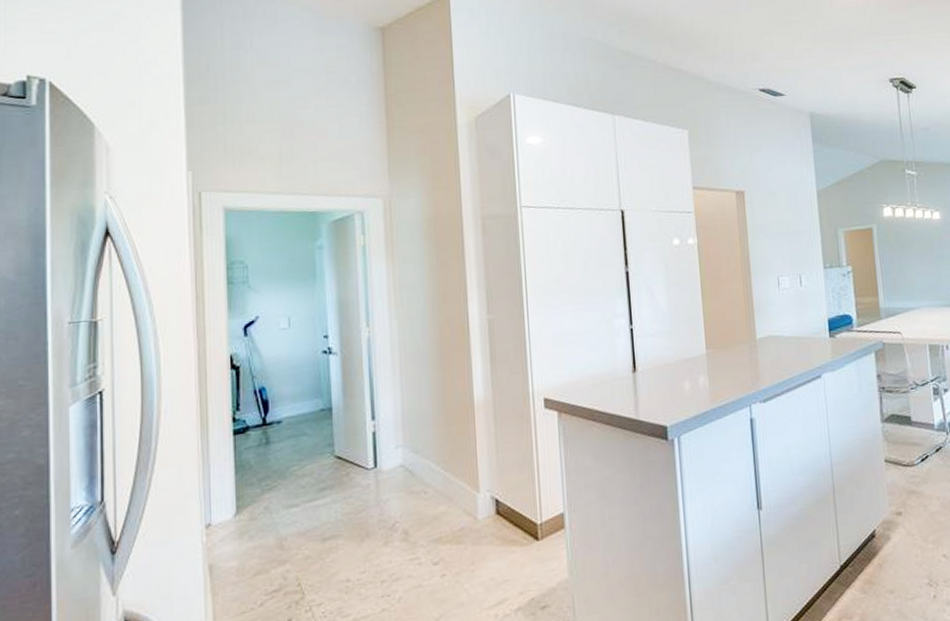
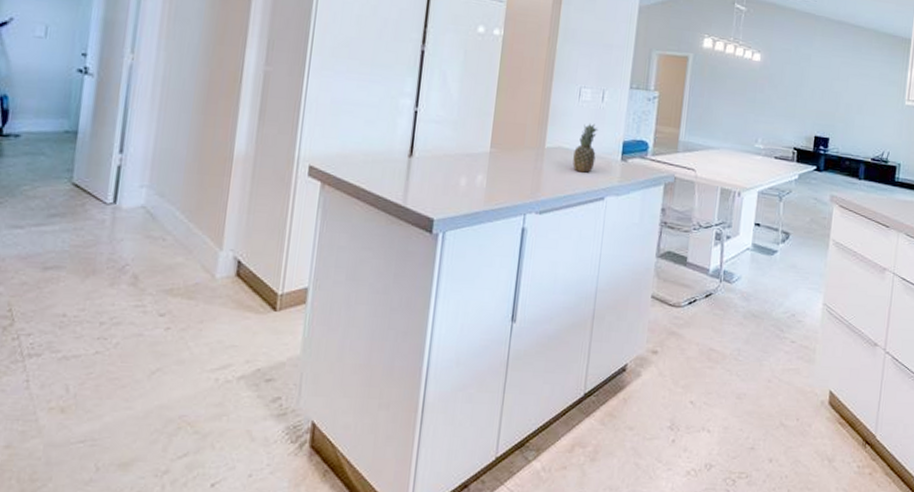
fruit: none [784,308,806,357] -> present [572,123,599,174]

